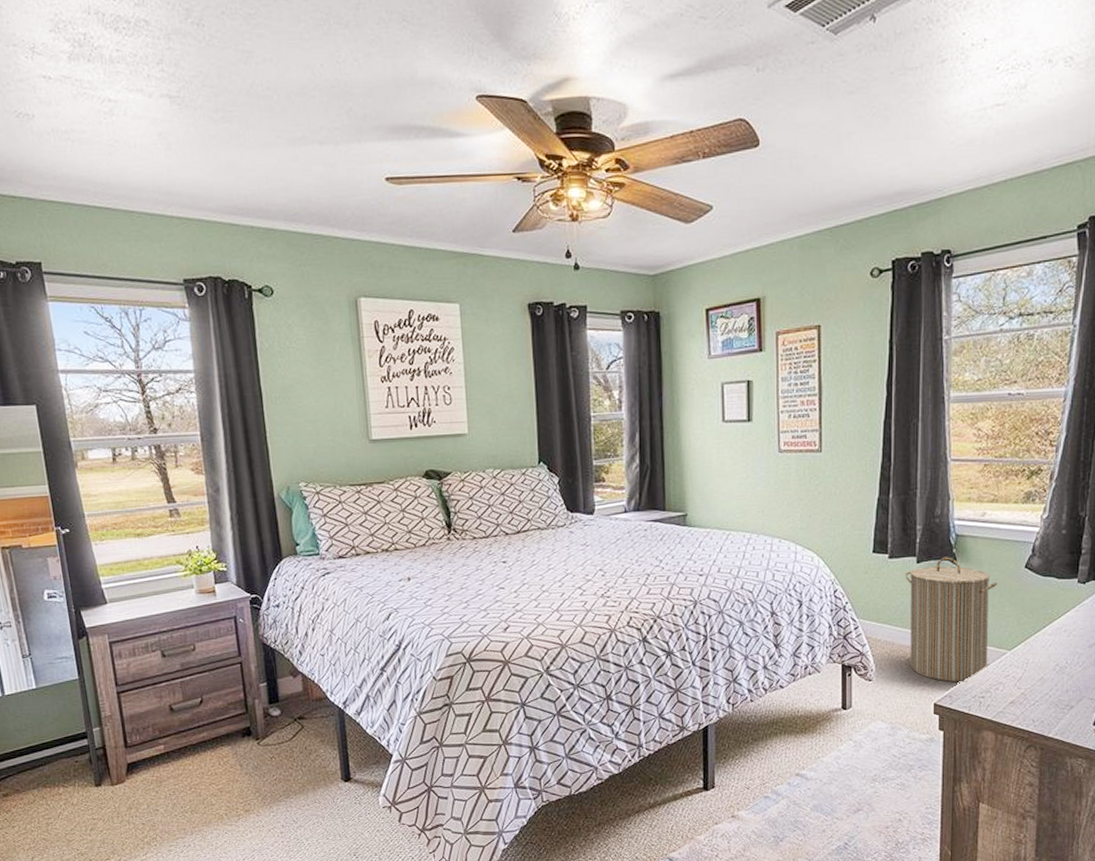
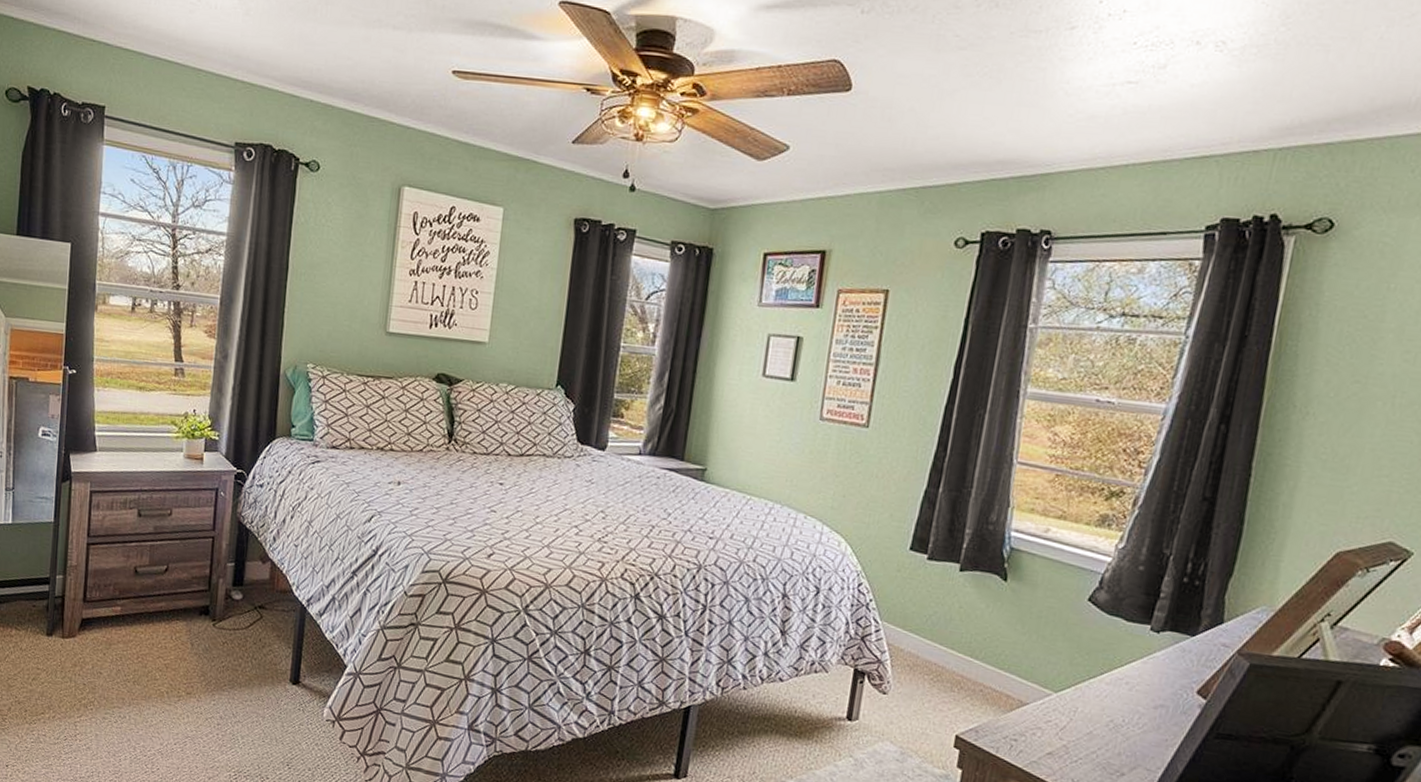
laundry hamper: present [905,557,997,683] -> none [934,570,1052,719]

